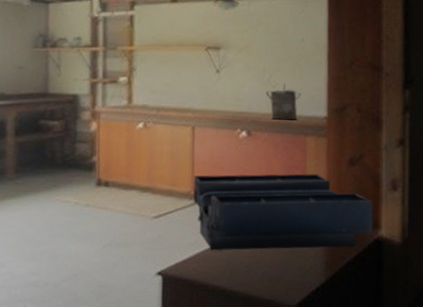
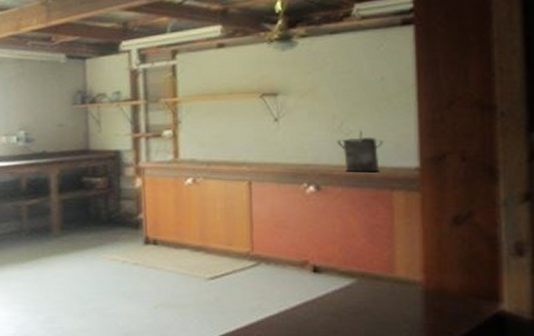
tool box: present [193,174,374,250] -> none [252,234,492,322]

